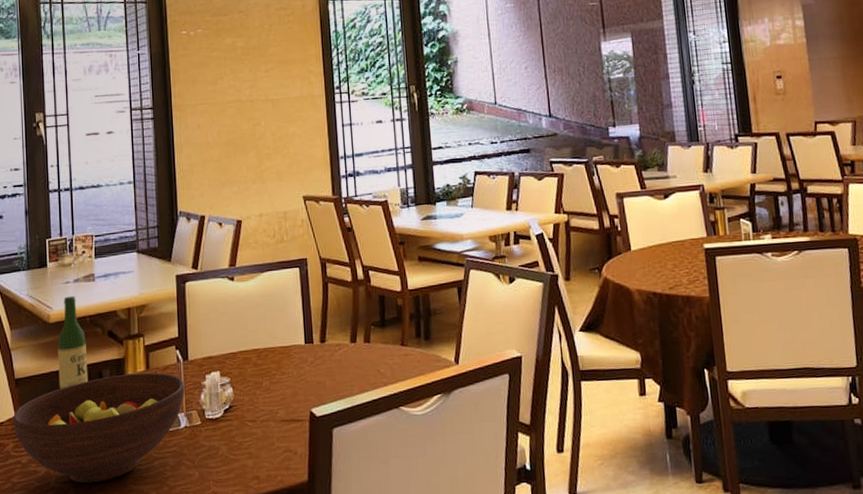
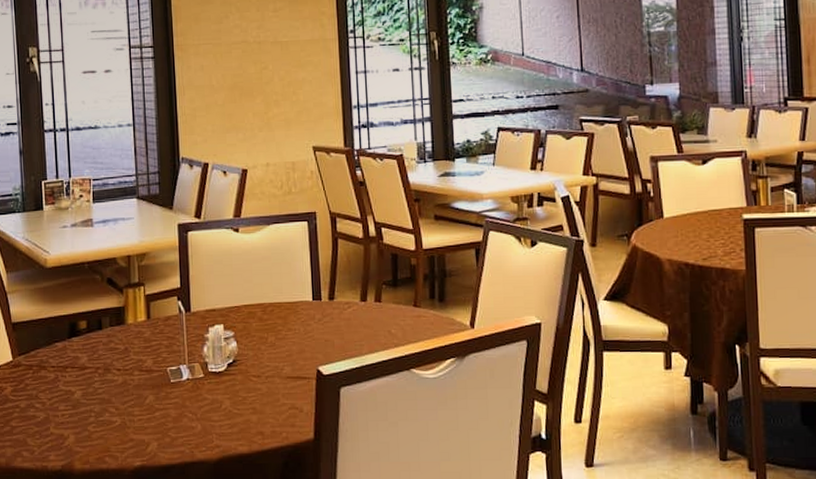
fruit bowl: present [13,372,185,484] -> none [11,322,187,431]
wine bottle: present [57,295,88,389] -> none [55,240,88,335]

